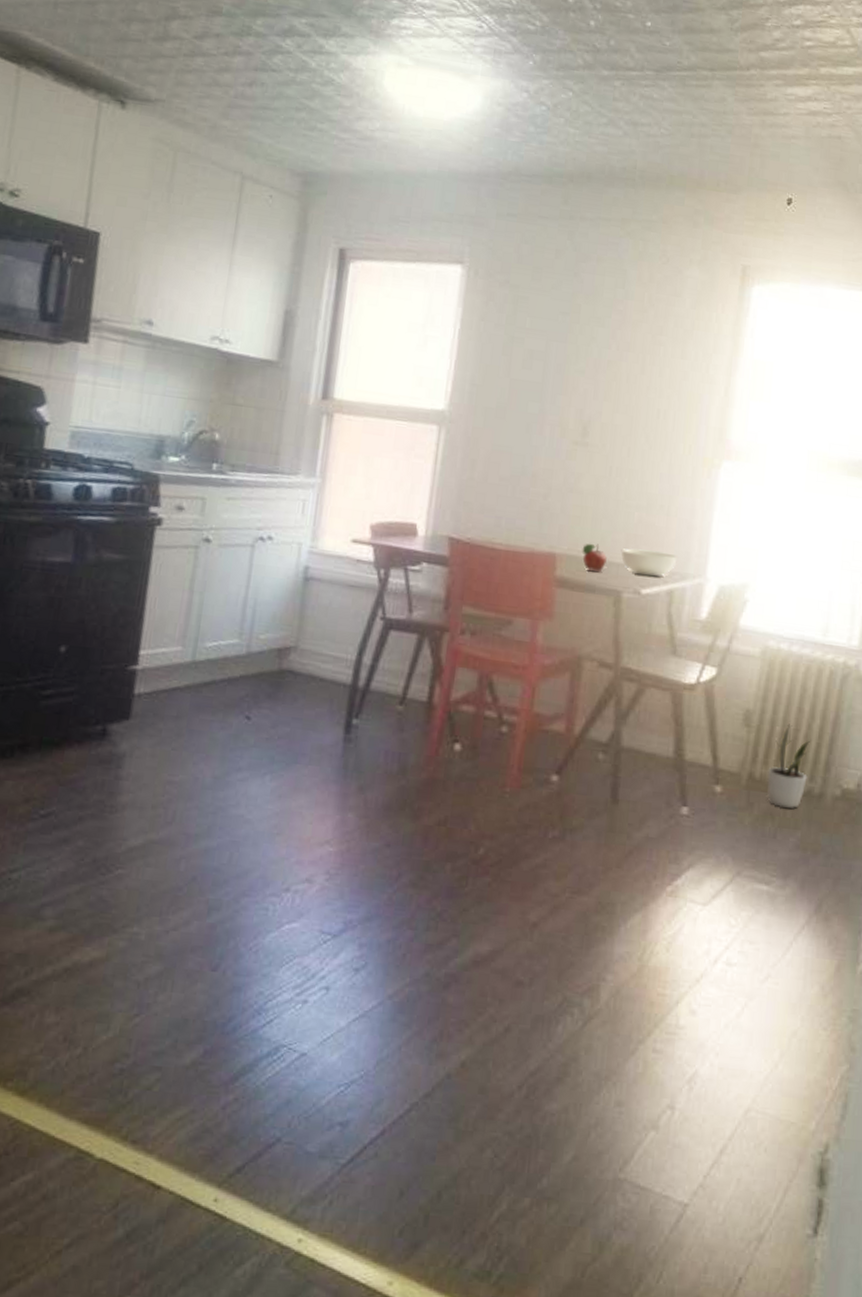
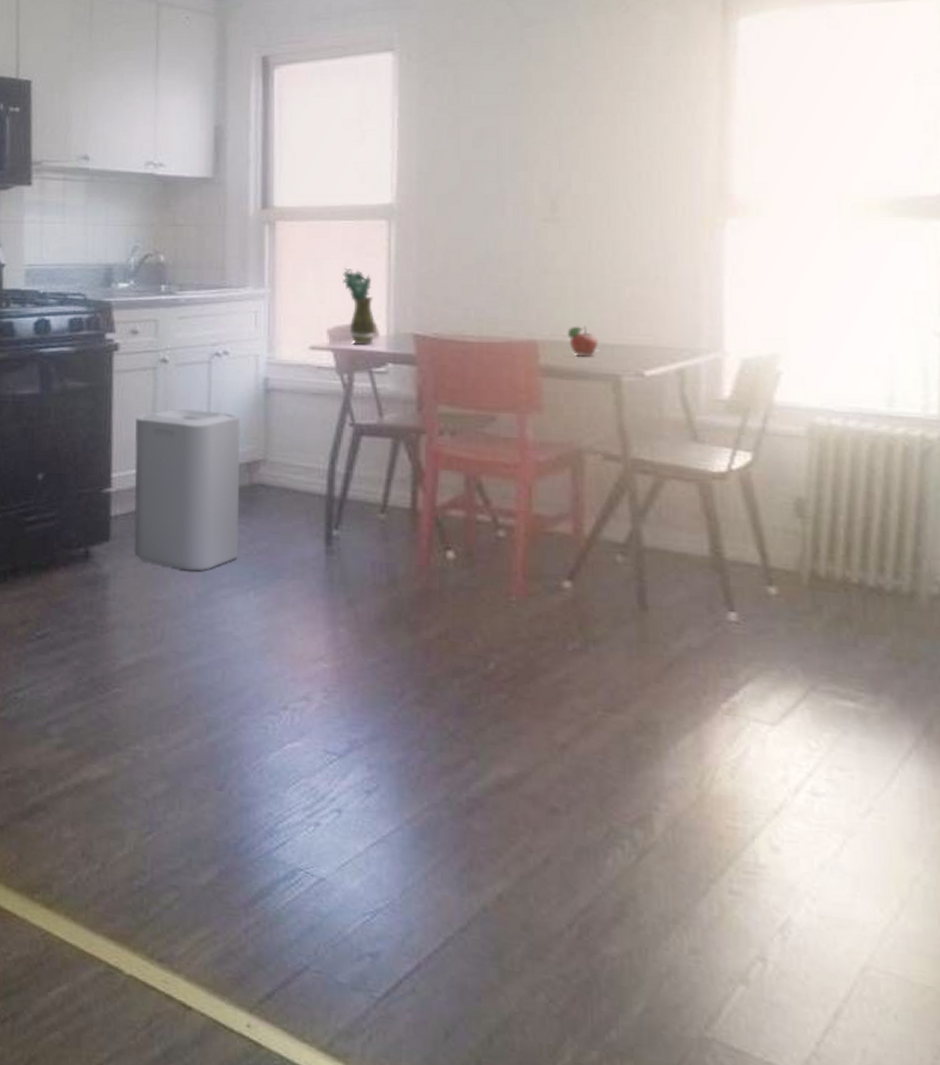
trash can: none [154,589,277,754] -> present [133,408,241,572]
vase: none [390,467,417,543] -> present [343,269,377,345]
bowl: present [621,548,678,577] -> none [614,327,685,356]
potted plant: present [766,724,811,809] -> none [835,512,891,611]

